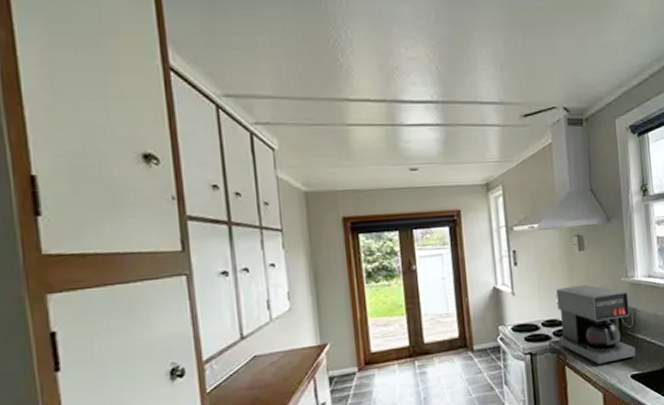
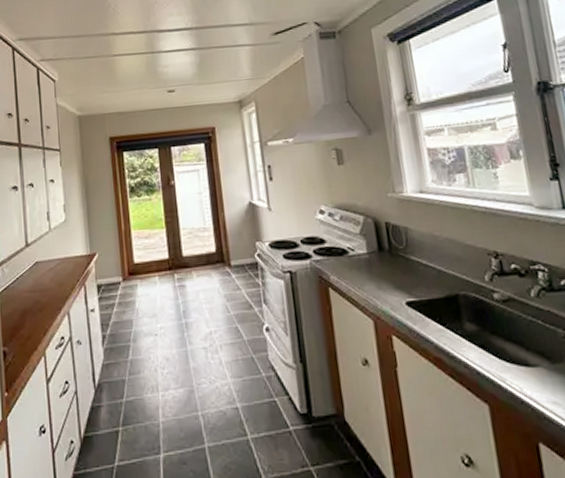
coffee maker: present [556,284,636,365] -> none [315,200,411,288]

